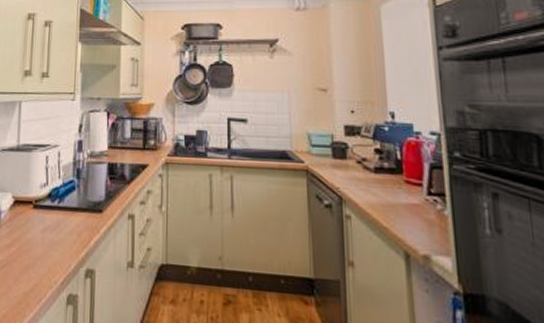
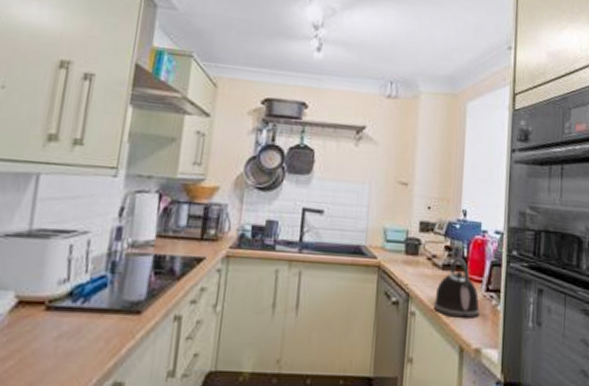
kettle: none [369,160,424,225] -> present [433,257,480,320]

